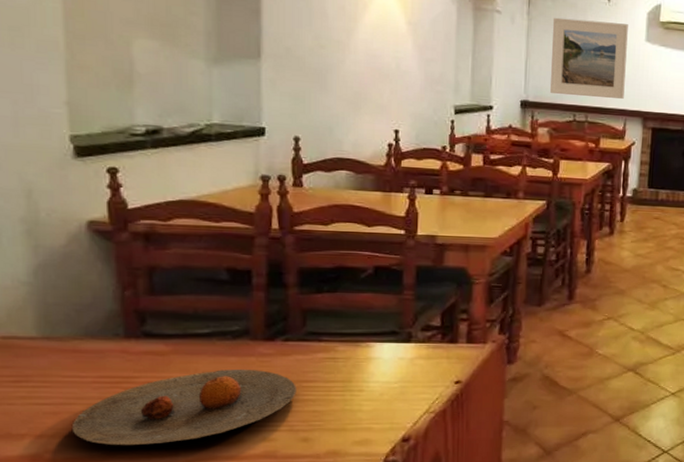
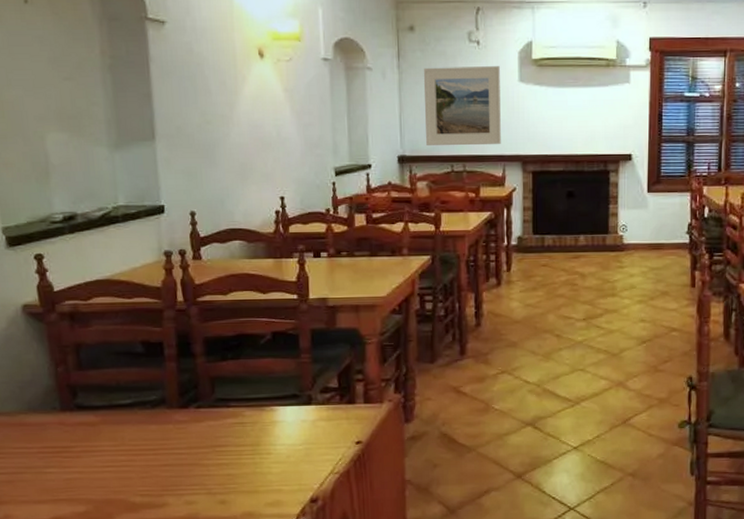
plate: present [71,370,296,446] -> none [24,437,211,511]

